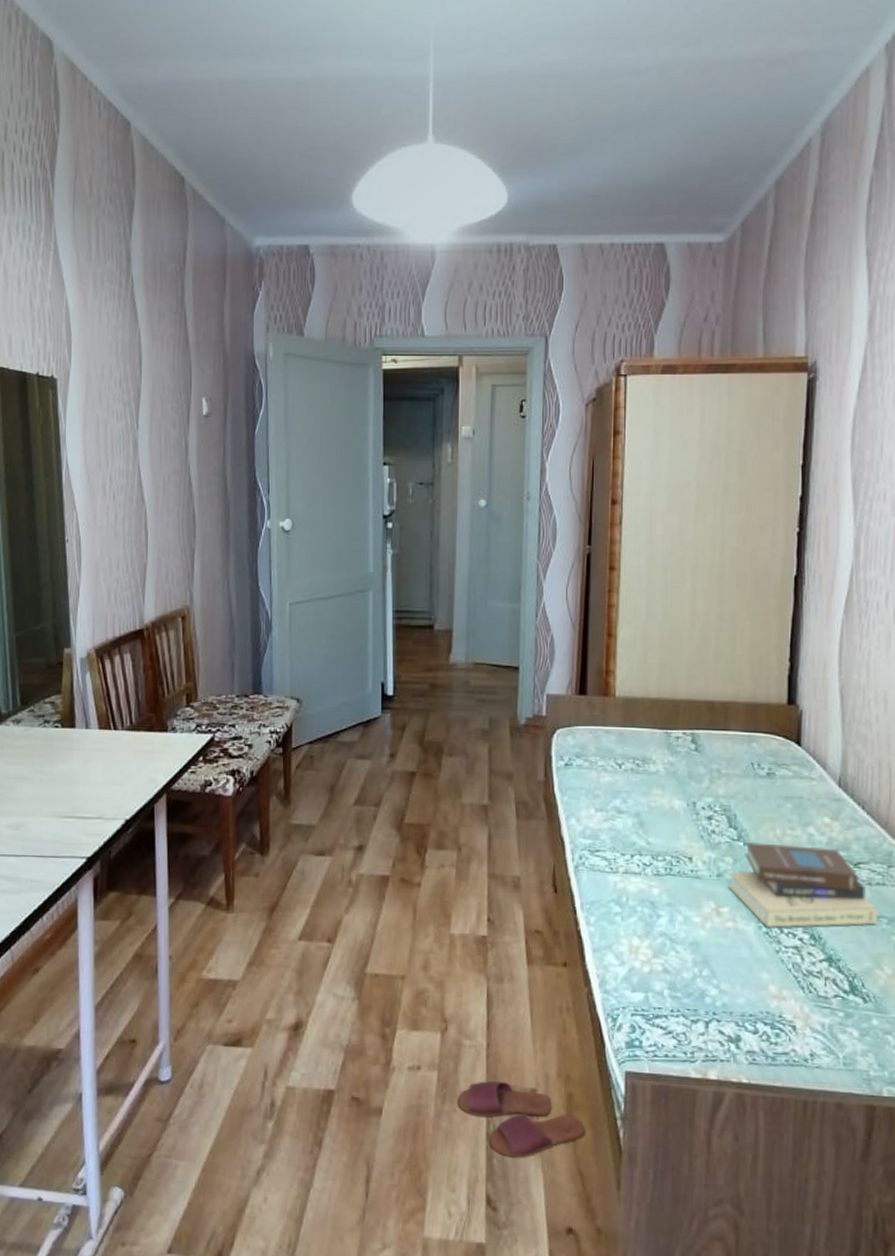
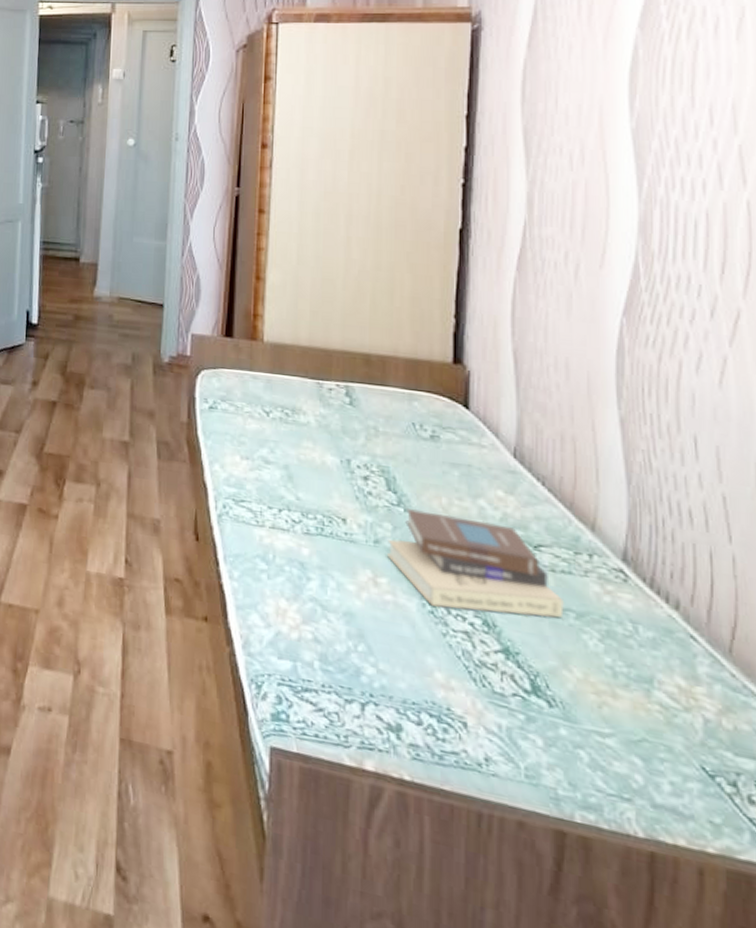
slippers: present [457,1080,585,1157] -> none [88,734,225,826]

